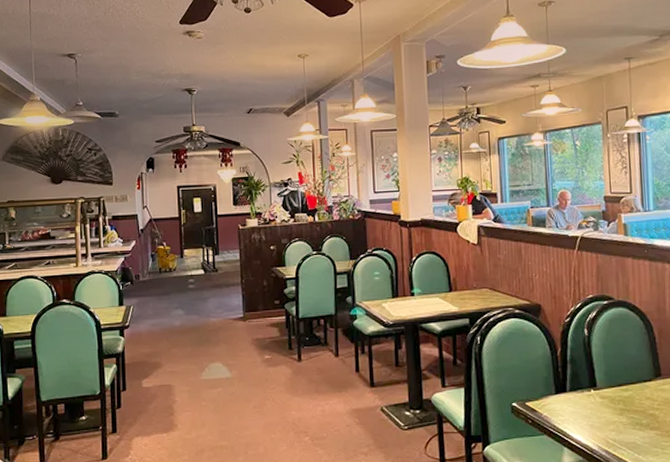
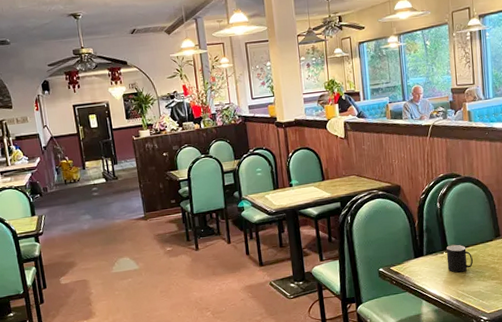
cup: none [594,381,627,417] -> present [446,244,473,273]

